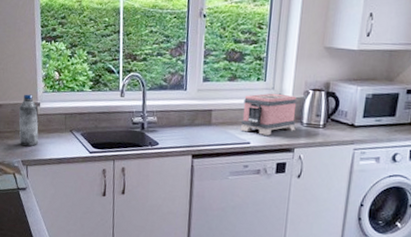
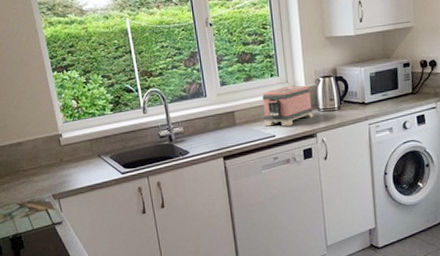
water bottle: present [18,94,39,146] -> none [40,127,67,179]

